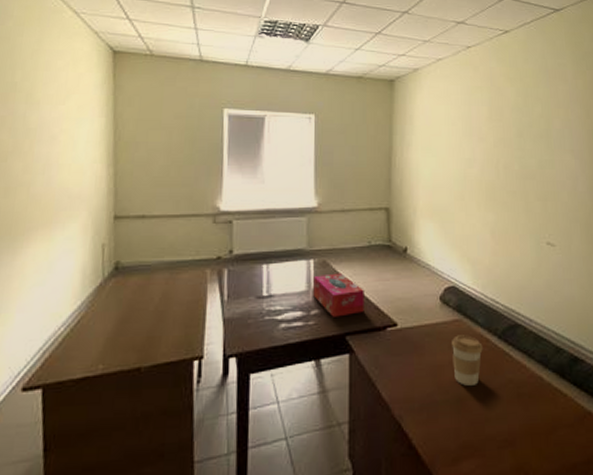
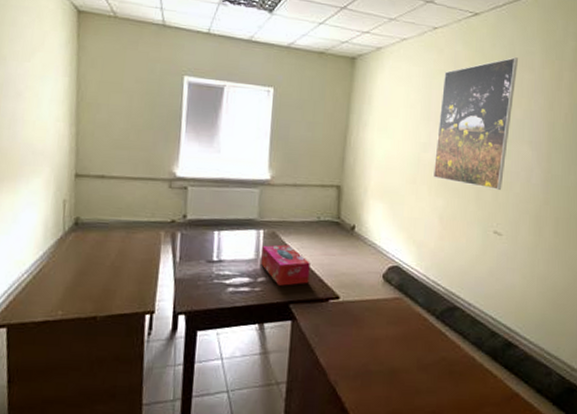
coffee cup: present [452,335,483,386] -> none [389,312,420,360]
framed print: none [480,70,552,200] -> present [432,57,518,190]

